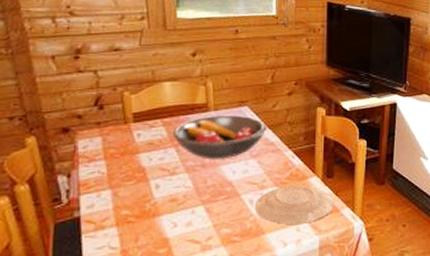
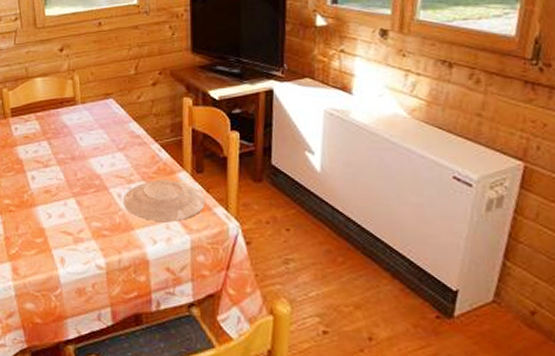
fruit bowl: present [172,115,267,159] -> none [44,107,133,152]

